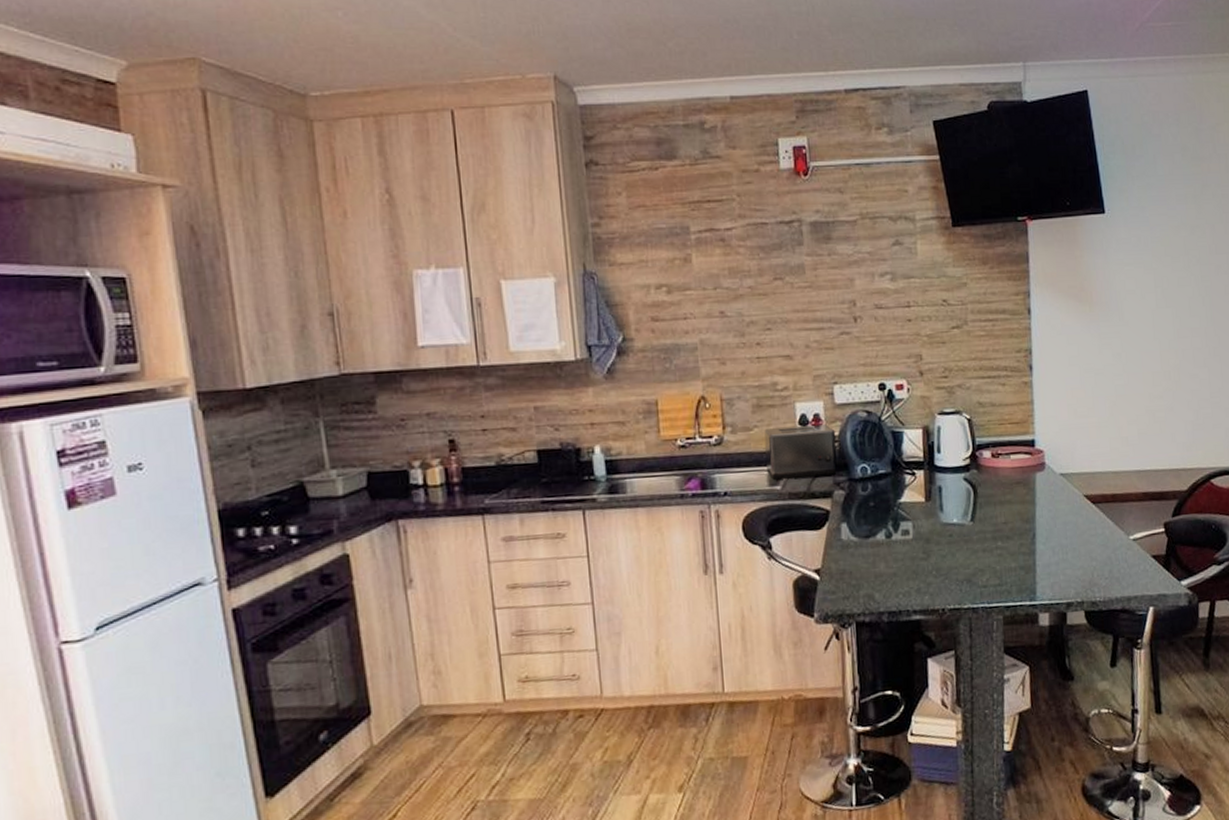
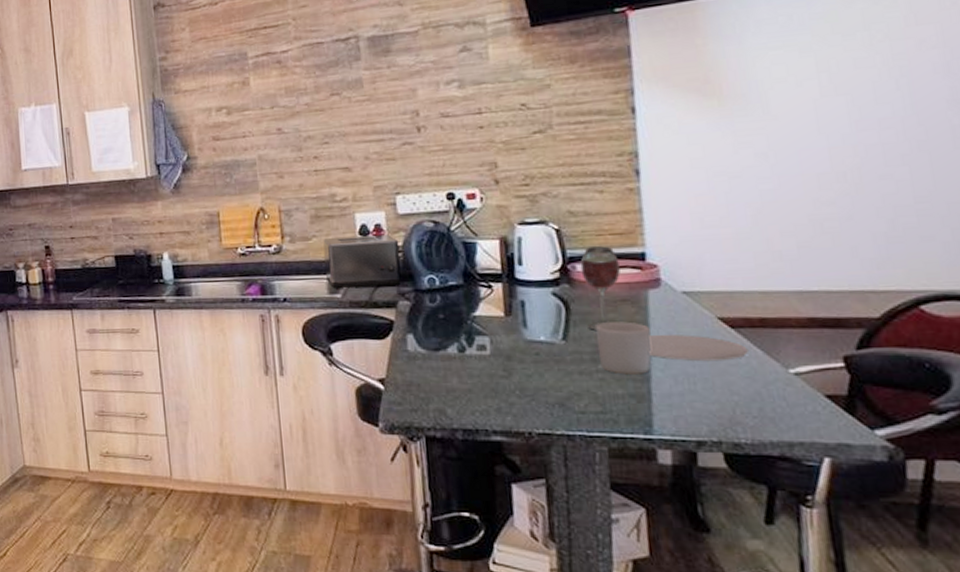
wineglass: none [986,434,1016,511] -> present [580,246,620,330]
mug: none [996,502,1037,550] -> present [595,321,652,376]
plate: none [1035,511,1104,535] -> present [648,334,748,362]

